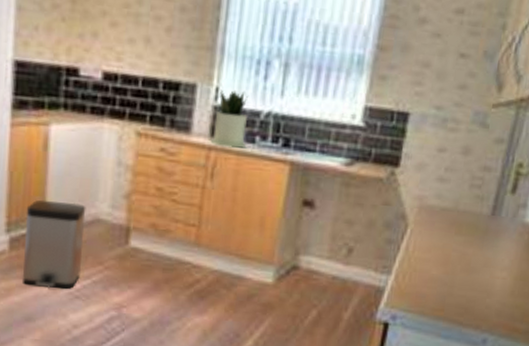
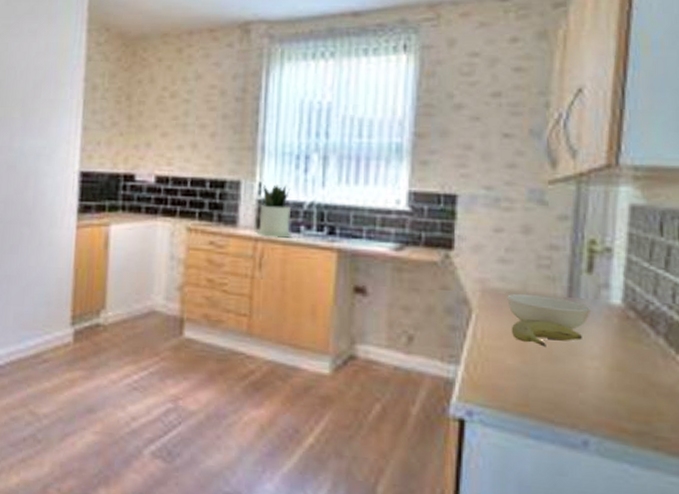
pedal bin: present [23,199,86,289] -> none [85,294,143,380]
fruit: none [439,234,497,259] -> present [511,319,582,347]
bowl: none [440,210,509,245] -> present [507,293,592,330]

